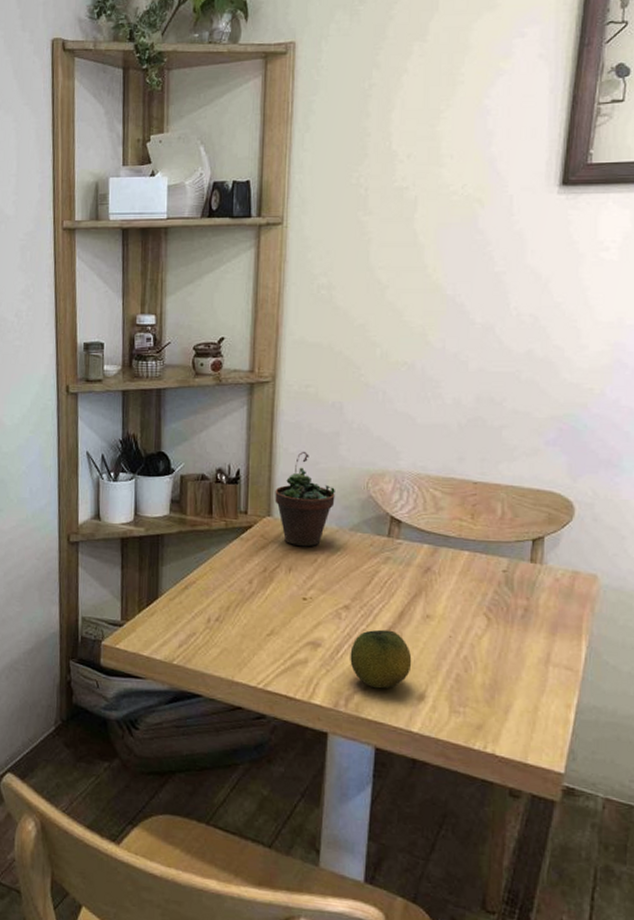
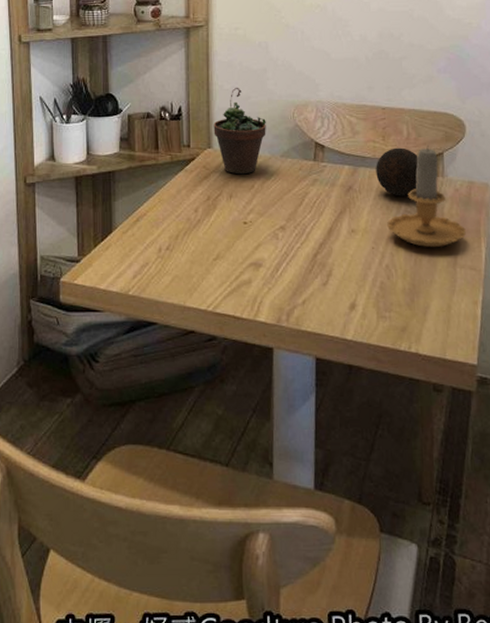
fruit: present [350,629,412,689] -> none [288,246,342,302]
decorative ball: none [460,528,513,583] -> present [376,147,419,196]
candle: none [469,528,564,642] -> present [387,146,466,247]

